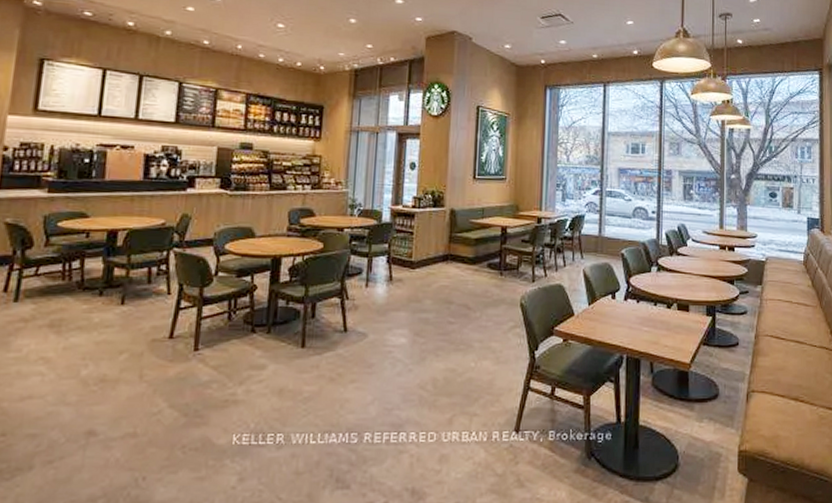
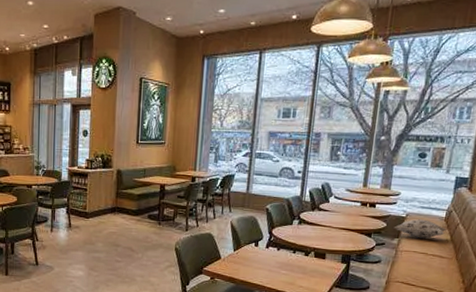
decorative pillow: none [755,263,807,285] -> present [394,219,447,239]

